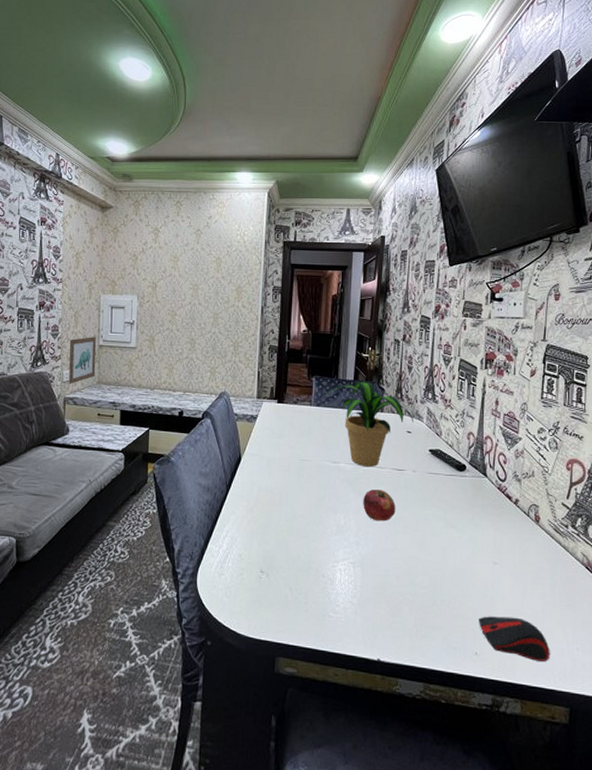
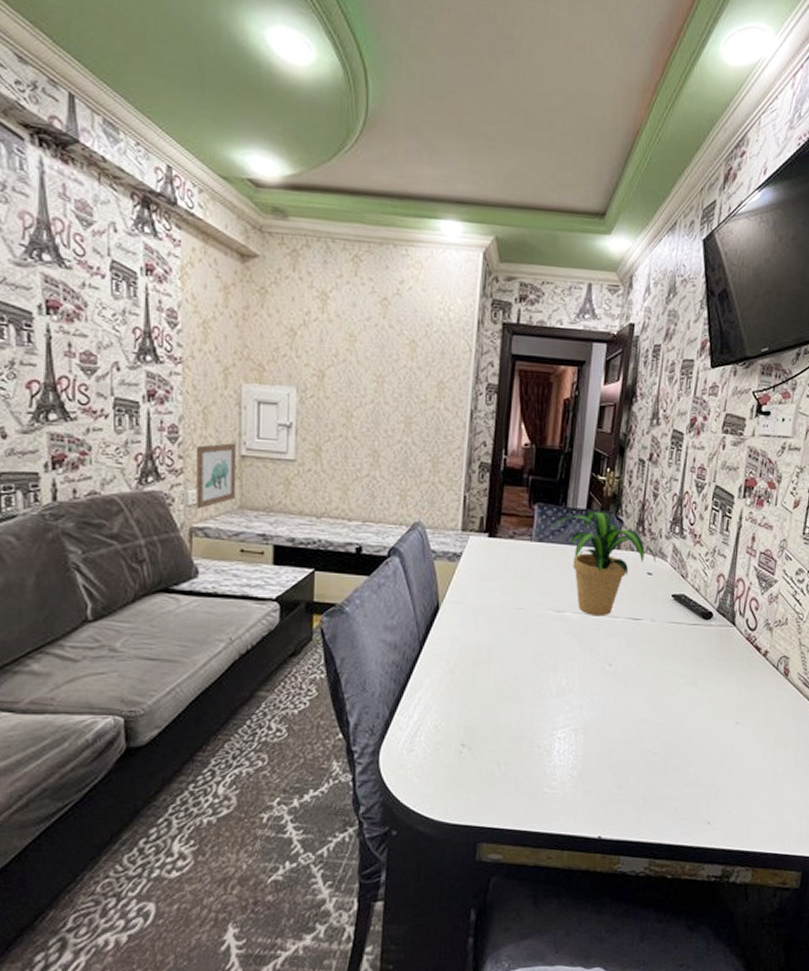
fruit: present [363,489,396,522] -> none [590,643,629,680]
computer mouse: present [479,616,550,661] -> none [714,781,787,826]

